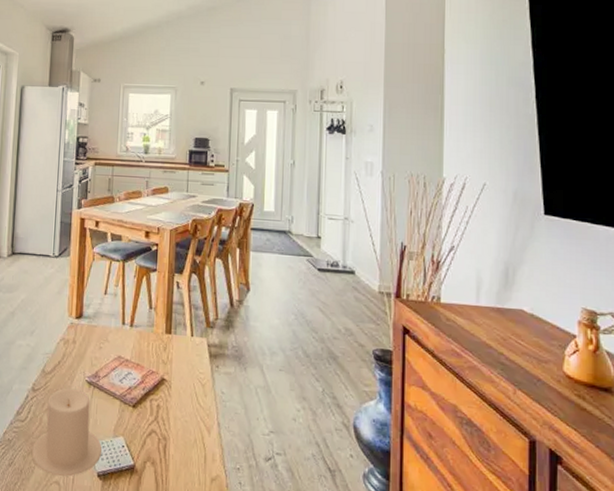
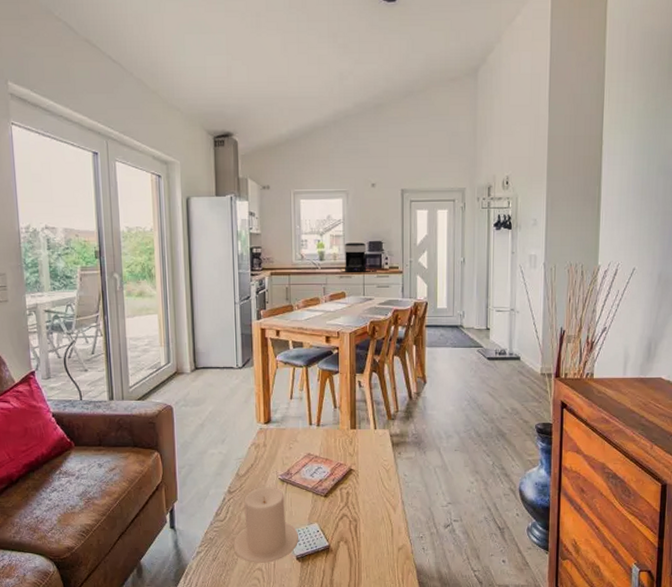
coffee maker: none [162,138,202,170] -> present [338,243,377,273]

